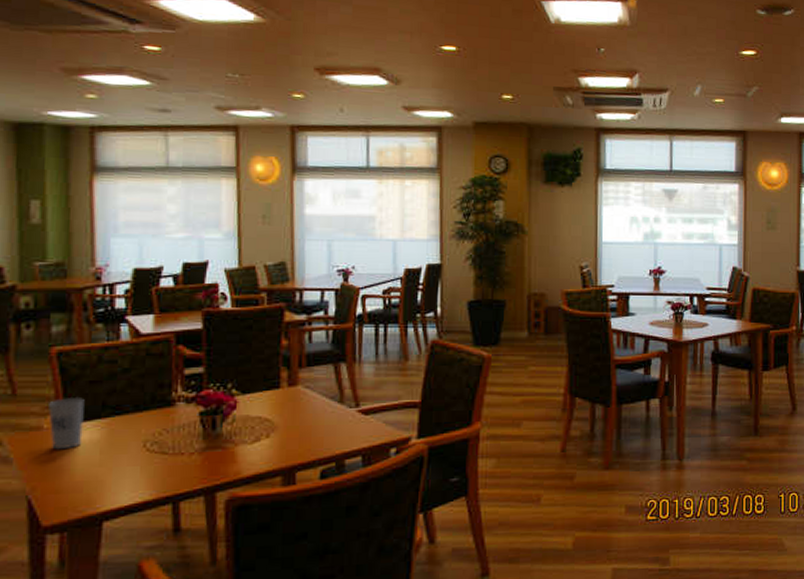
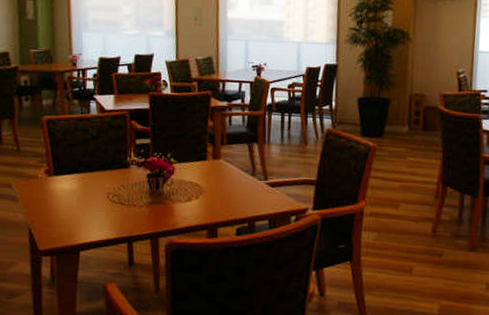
cup: present [48,396,85,450] -> none [42,155,66,195]

